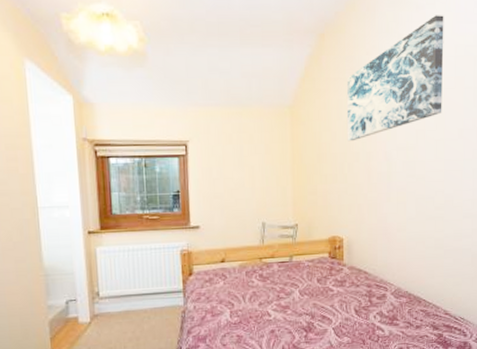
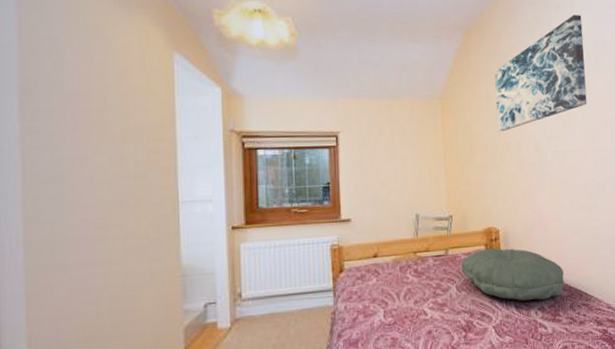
pillow: none [304,256,404,306] -> present [460,248,564,301]

